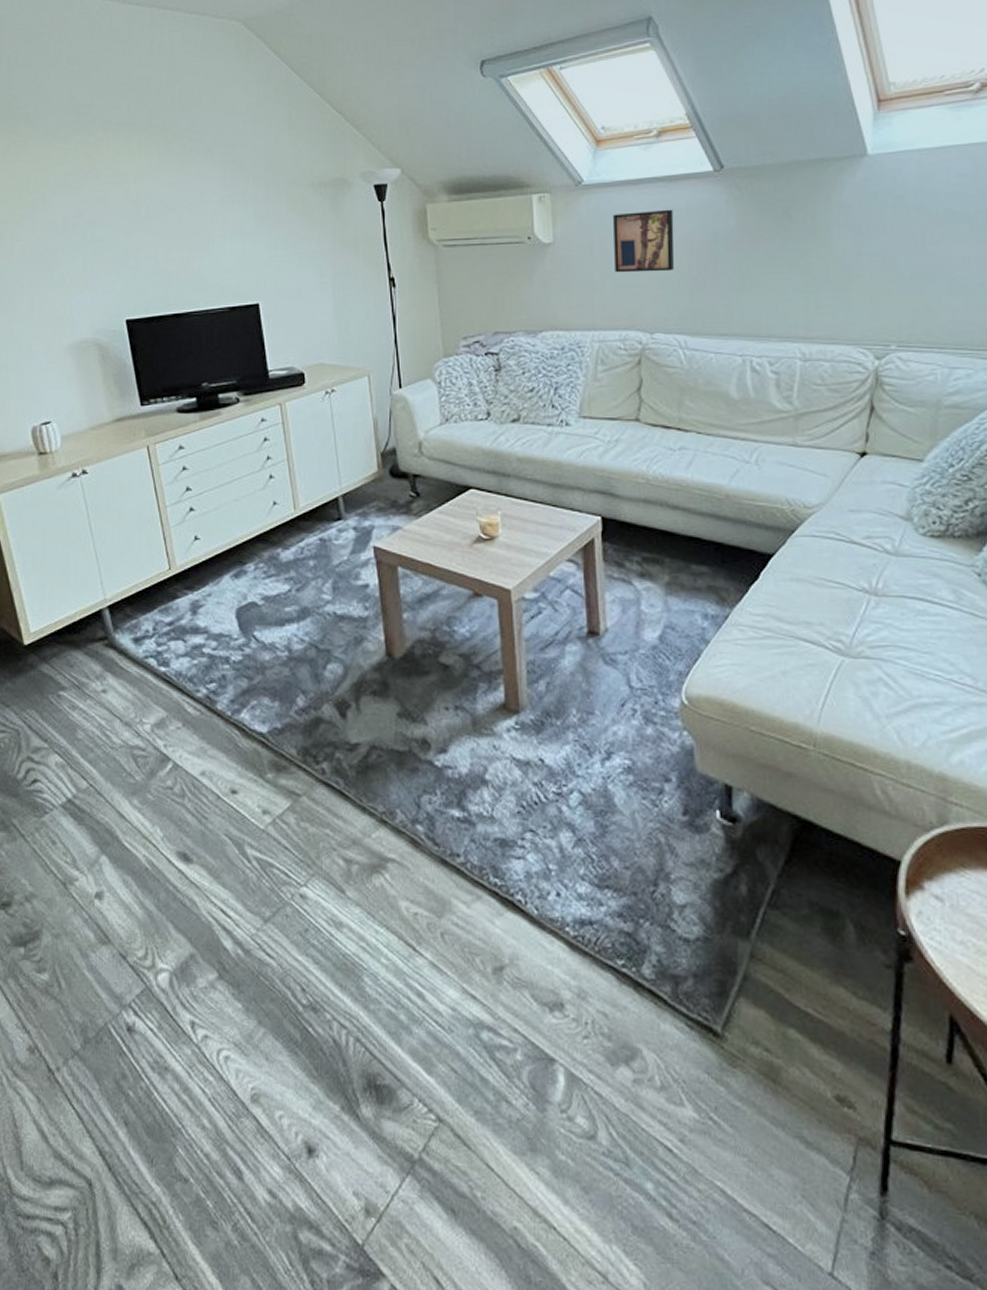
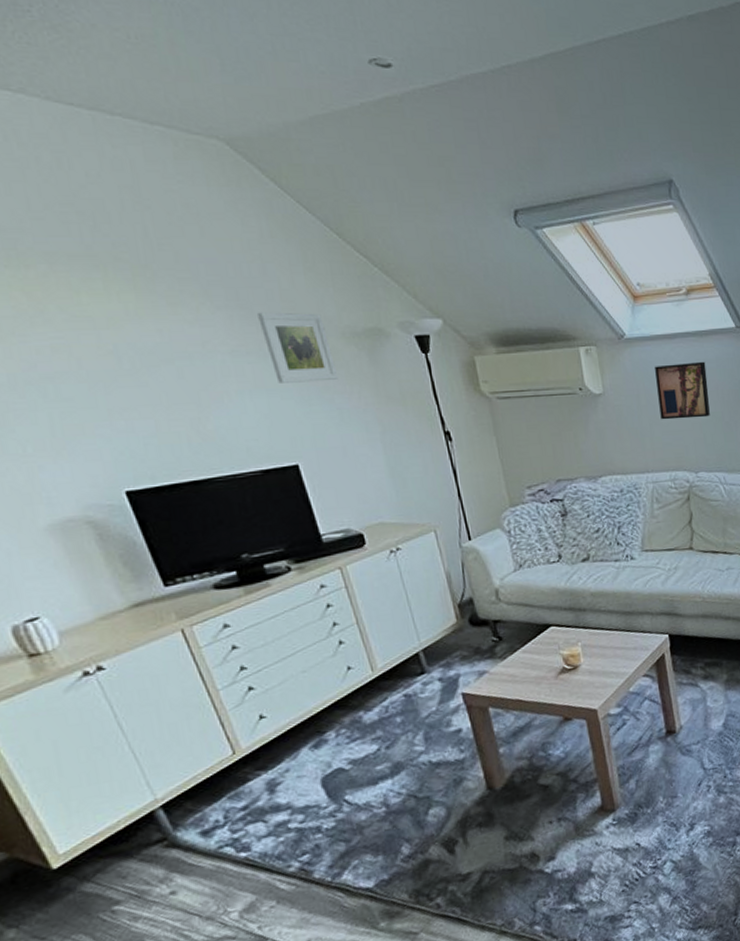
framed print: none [246,165,303,229] -> present [257,312,339,383]

